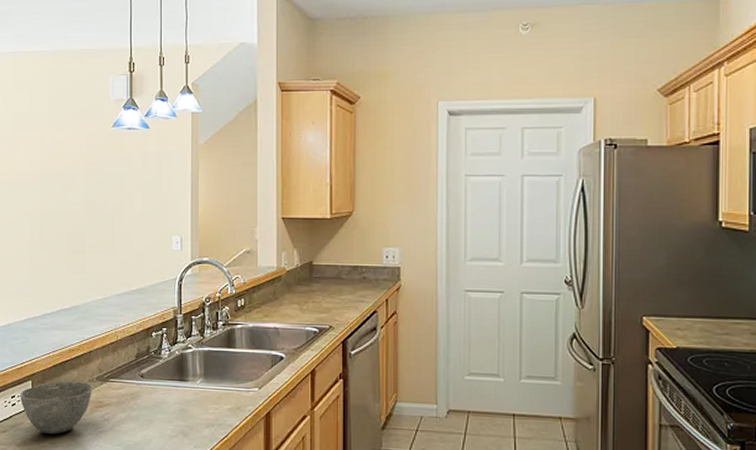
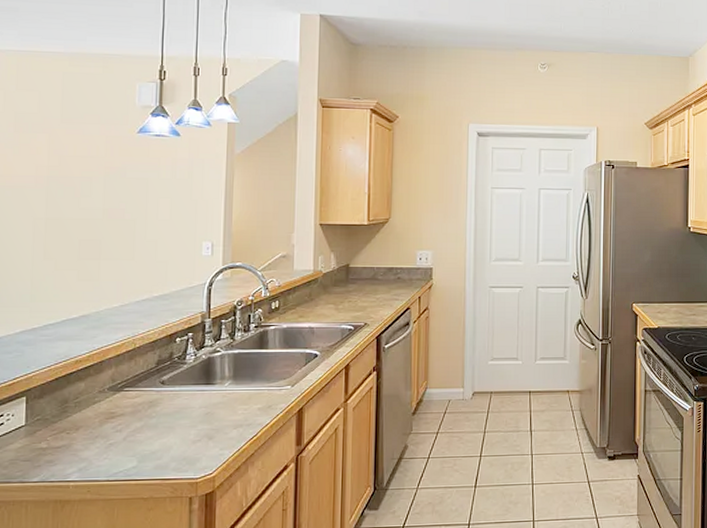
bowl: present [20,381,93,434] -> none [10,393,104,452]

